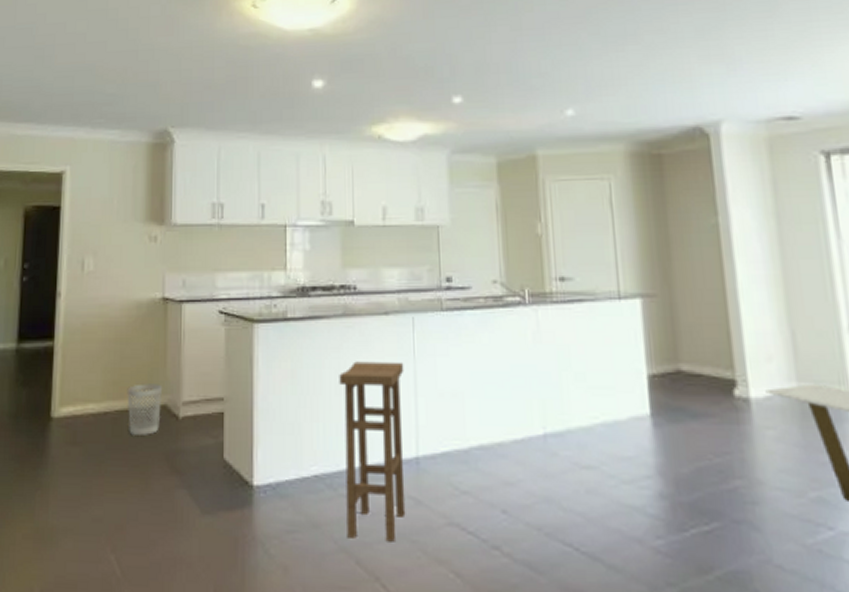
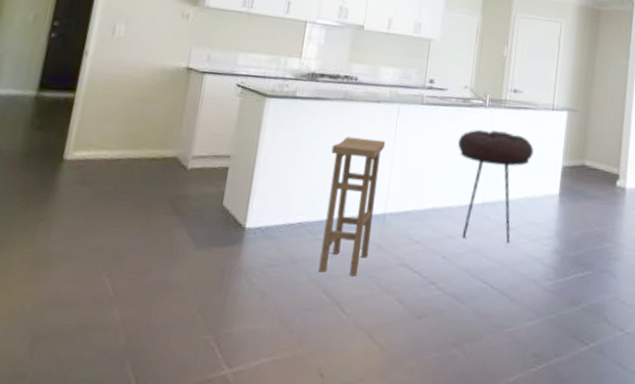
wastebasket: present [127,383,163,435] -> none [139,137,176,181]
stool: none [496,334,603,488] -> present [457,129,534,243]

